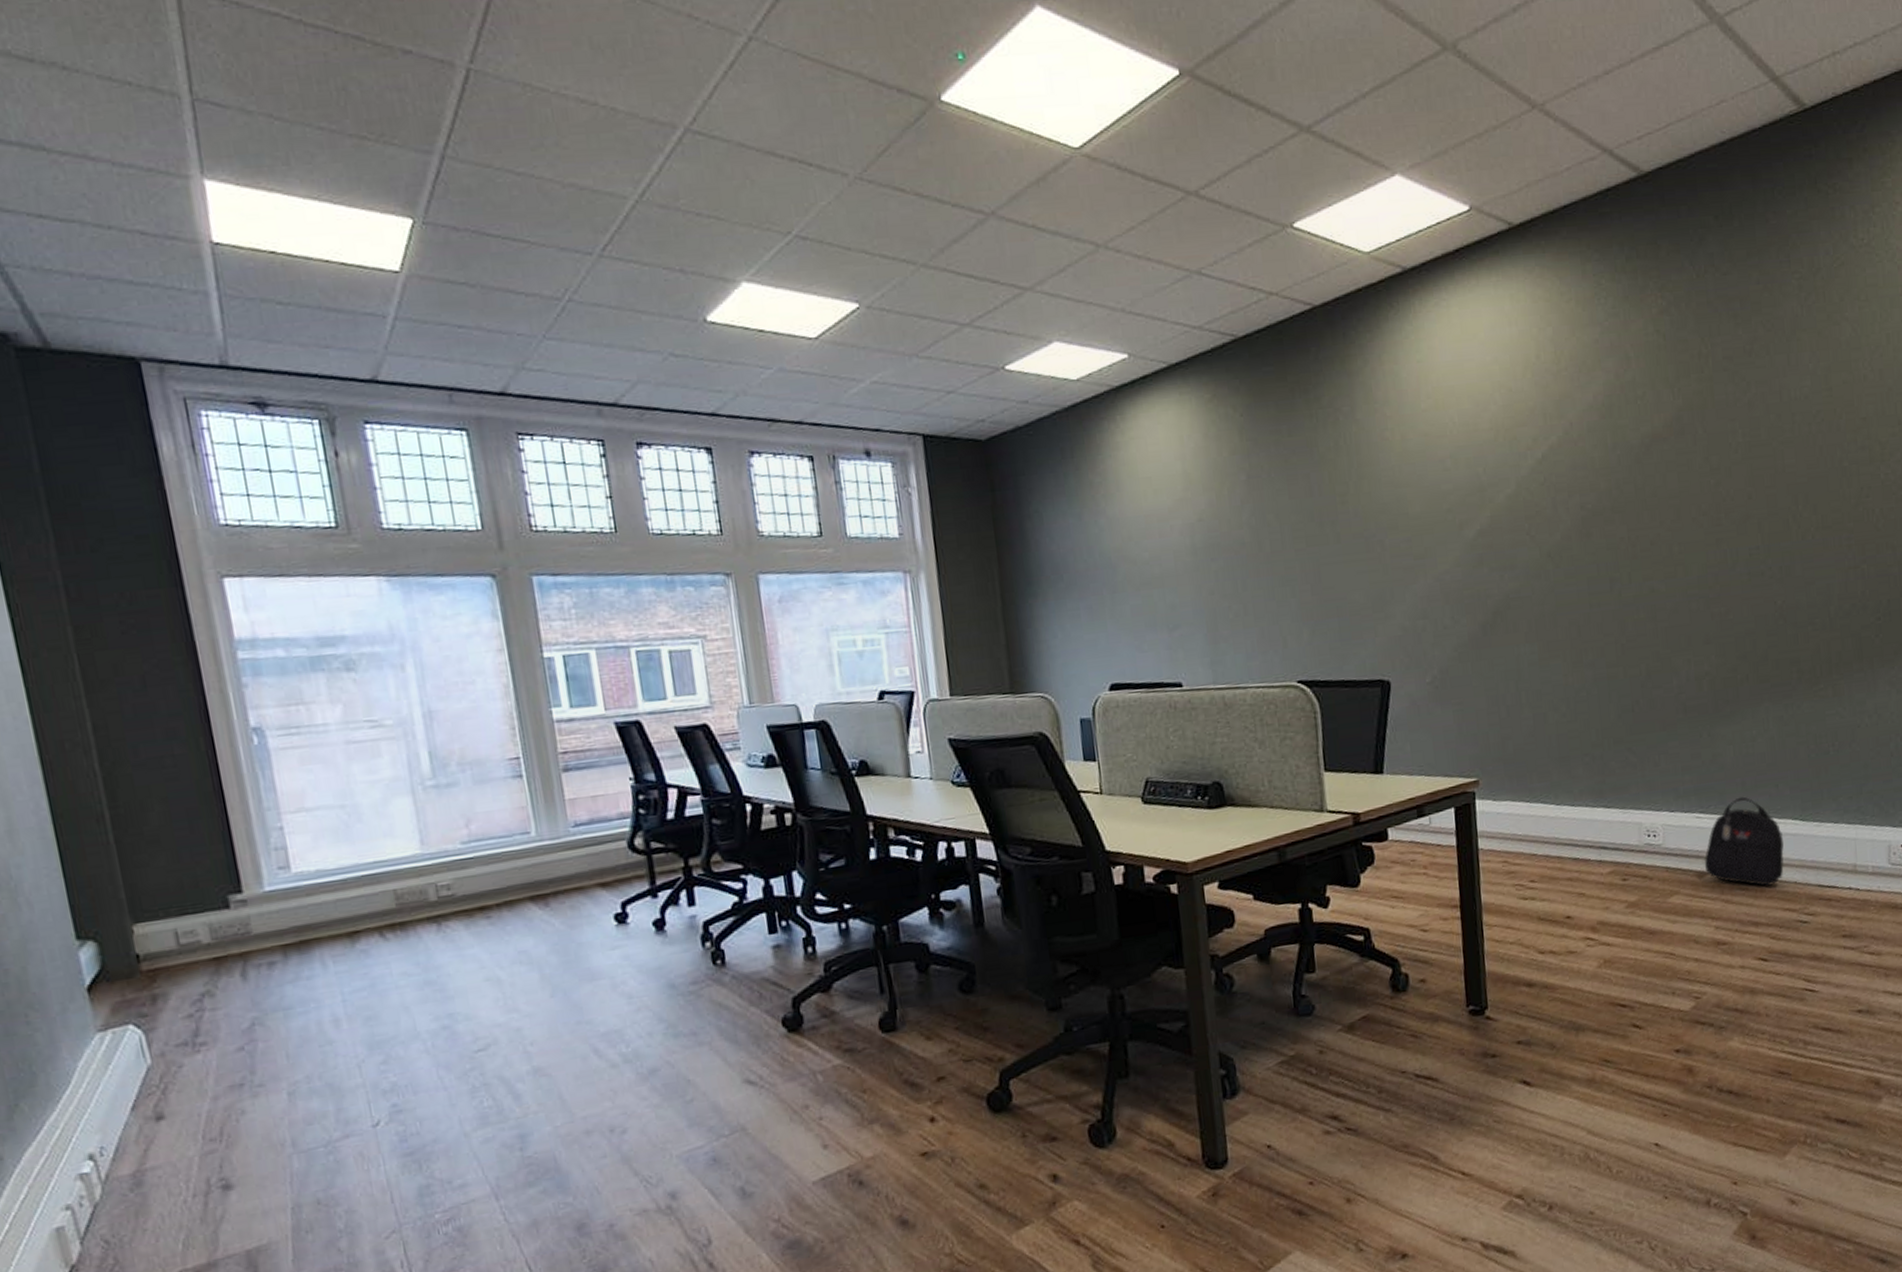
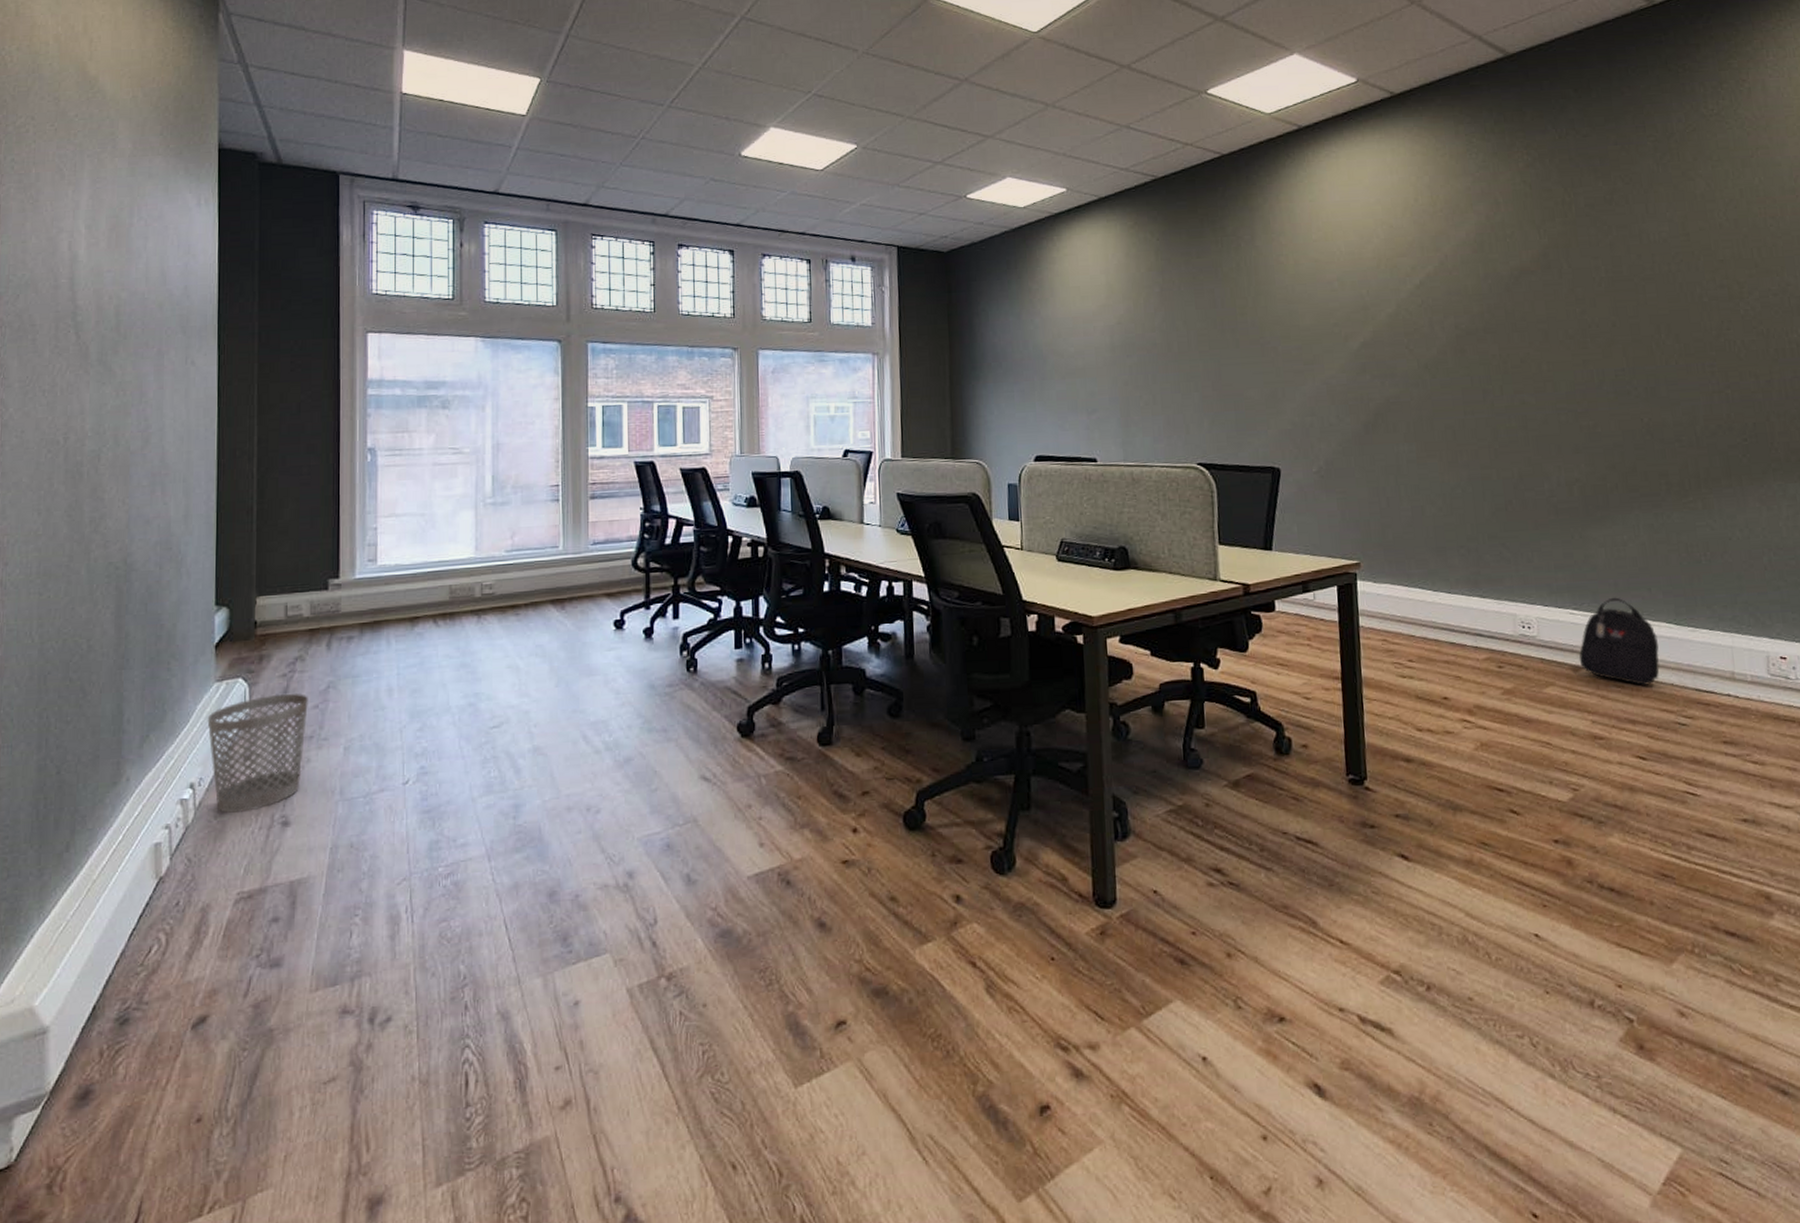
wastebasket: none [94,1035,237,1184] -> present [207,693,308,813]

